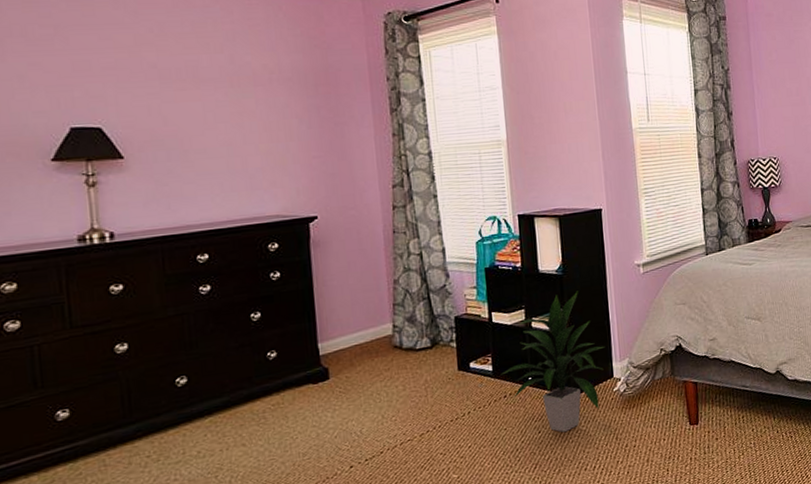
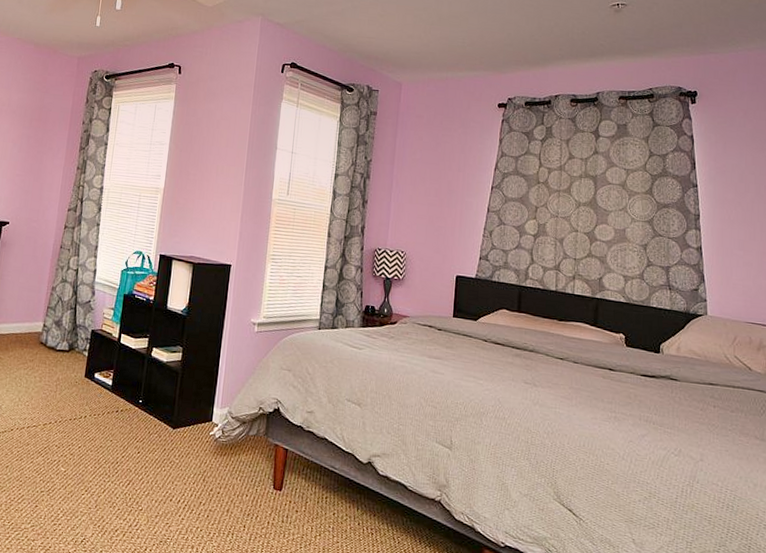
indoor plant: present [500,291,606,433] -> none [117,332,211,460]

